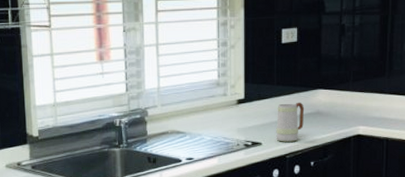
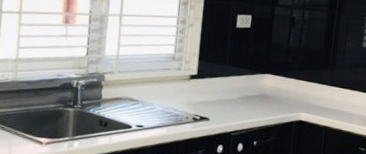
mug: present [276,102,305,142] -> none [223,83,252,121]

